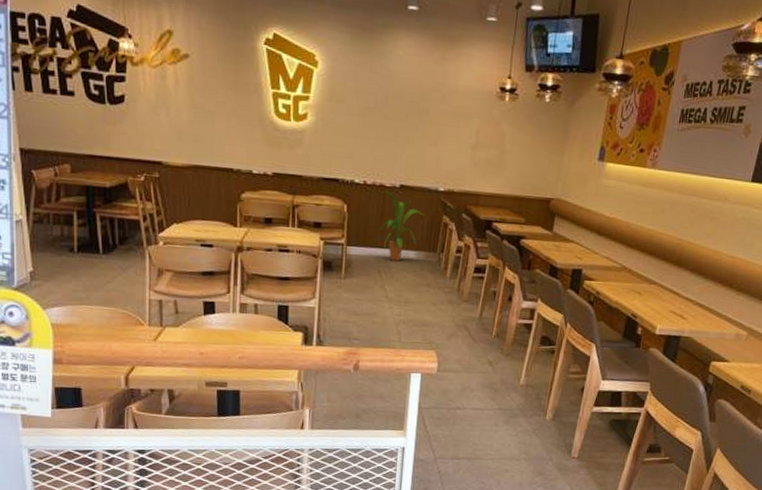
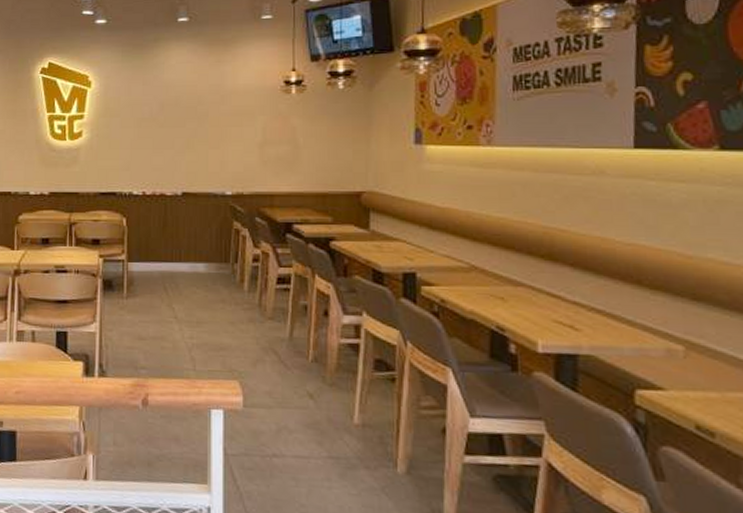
house plant: present [380,191,424,261] -> none [164,200,211,276]

